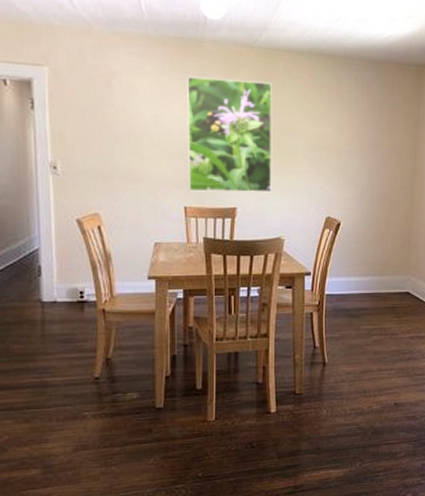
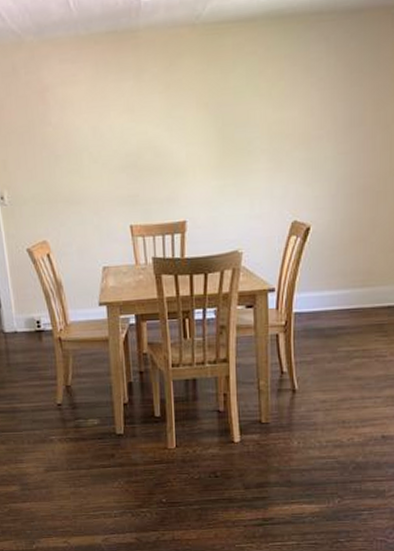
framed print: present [187,77,272,193] -> none [123,66,226,208]

